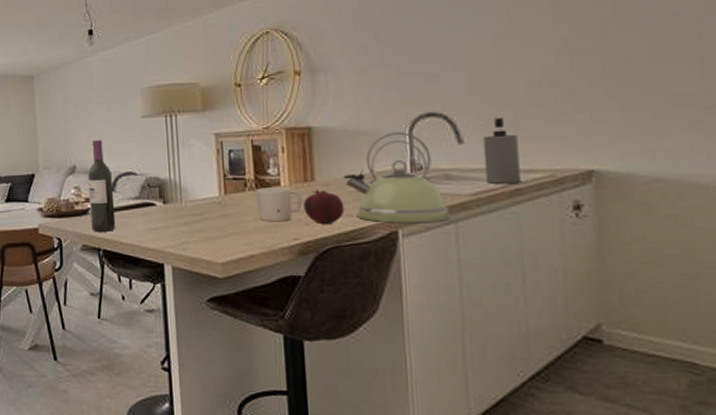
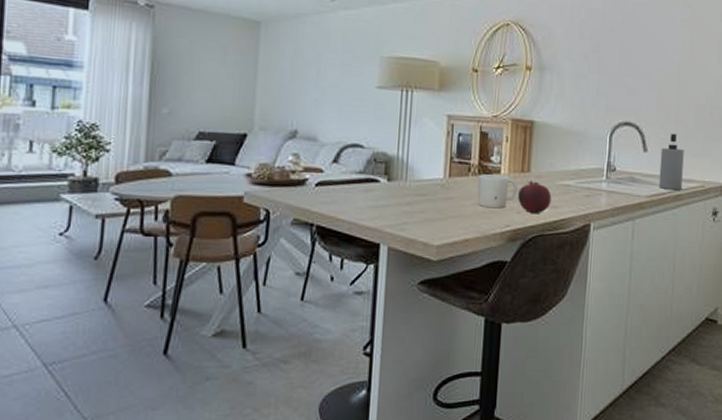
wine bottle: present [87,140,116,232] -> none [307,105,337,206]
kettle: present [342,131,451,224] -> none [553,135,631,219]

